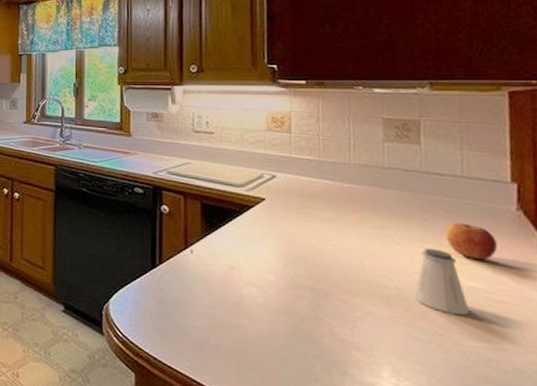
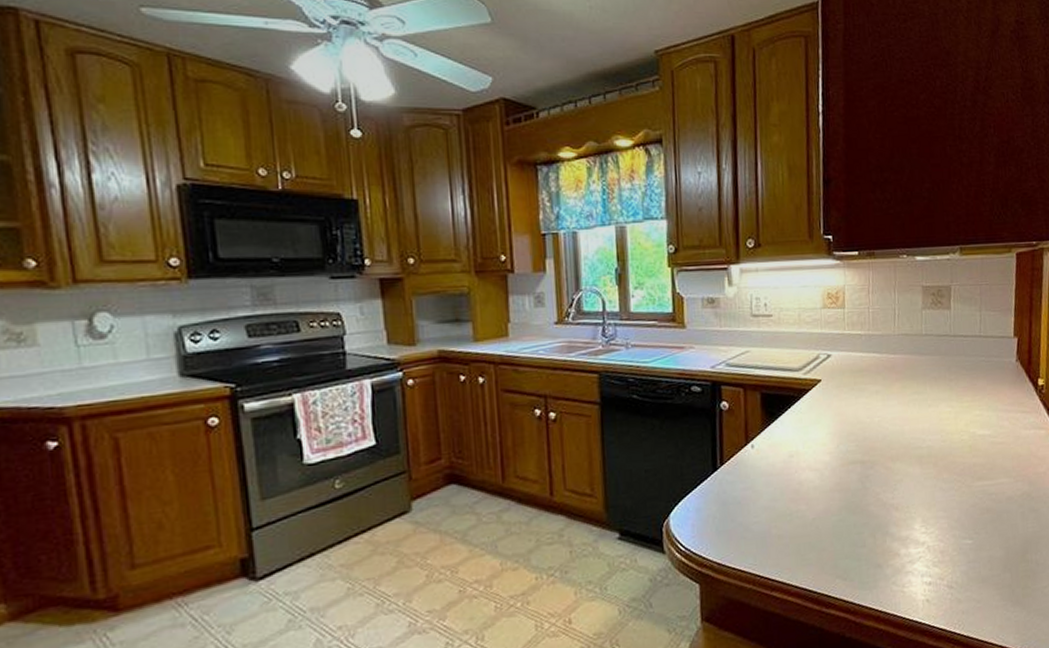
saltshaker: present [412,248,470,316] -> none [939,405,980,462]
apple: present [444,222,498,261] -> none [965,378,1001,410]

